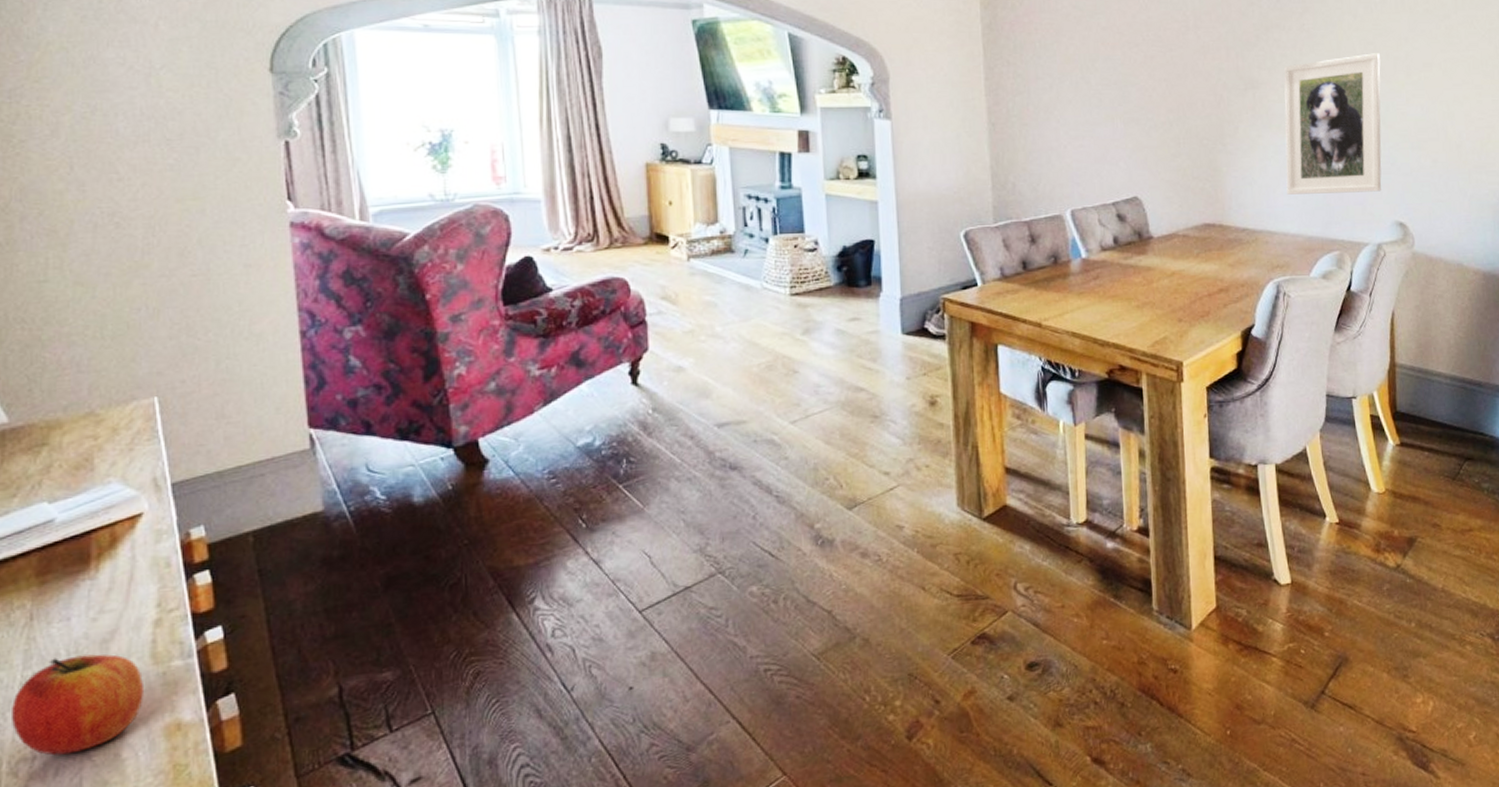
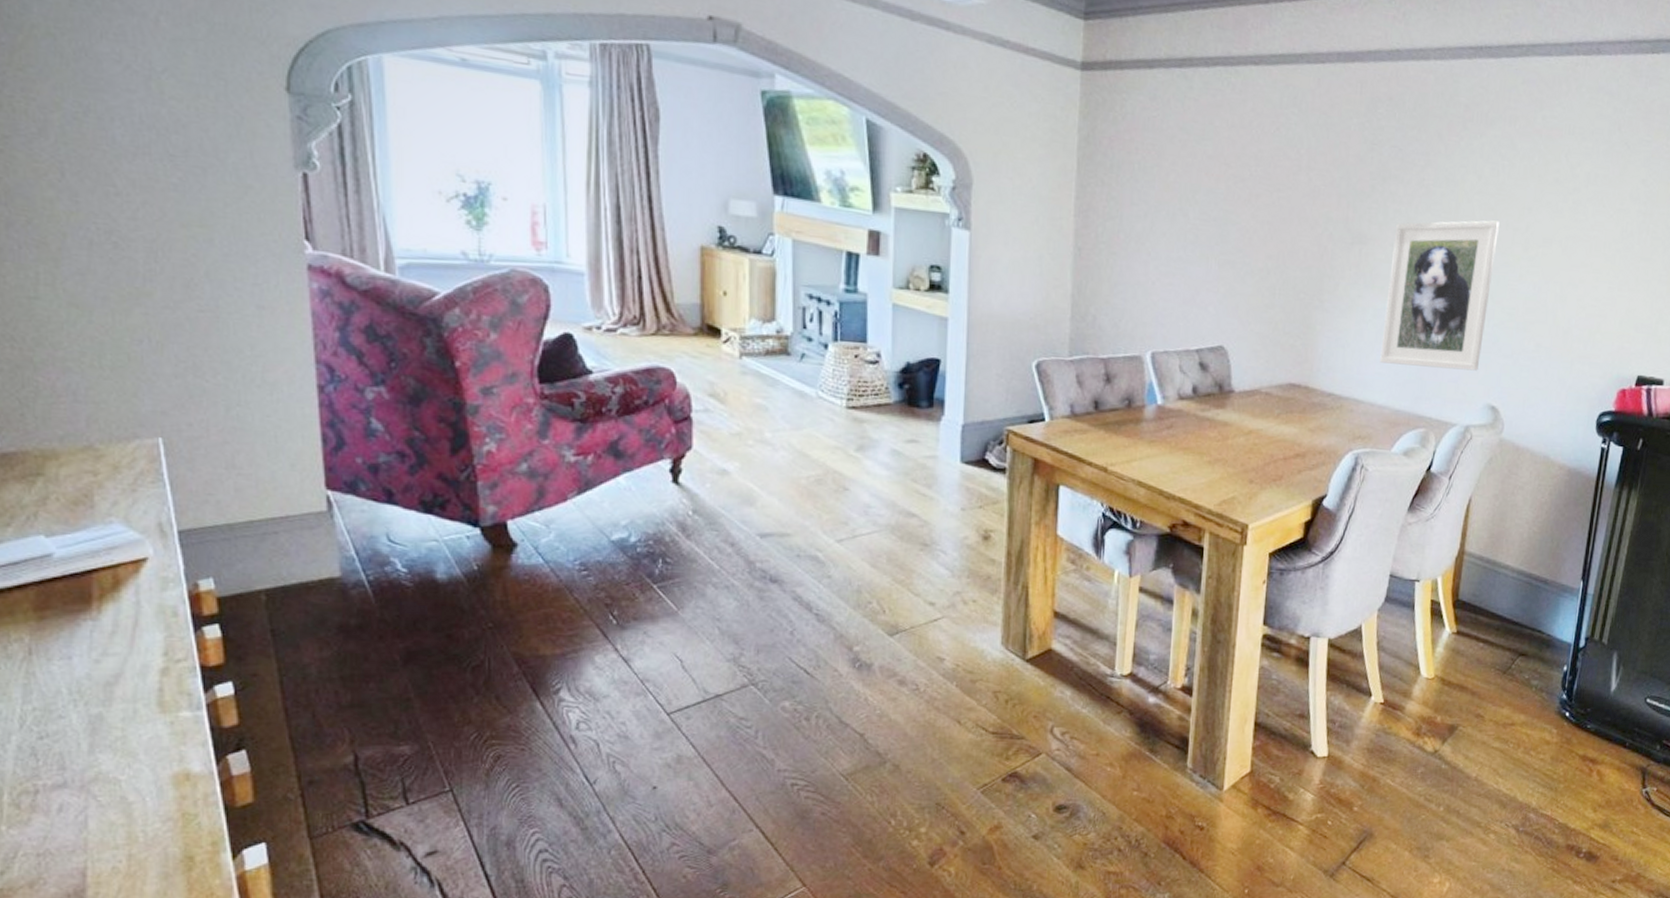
apple: present [10,654,143,756] -> none [10,695,150,792]

